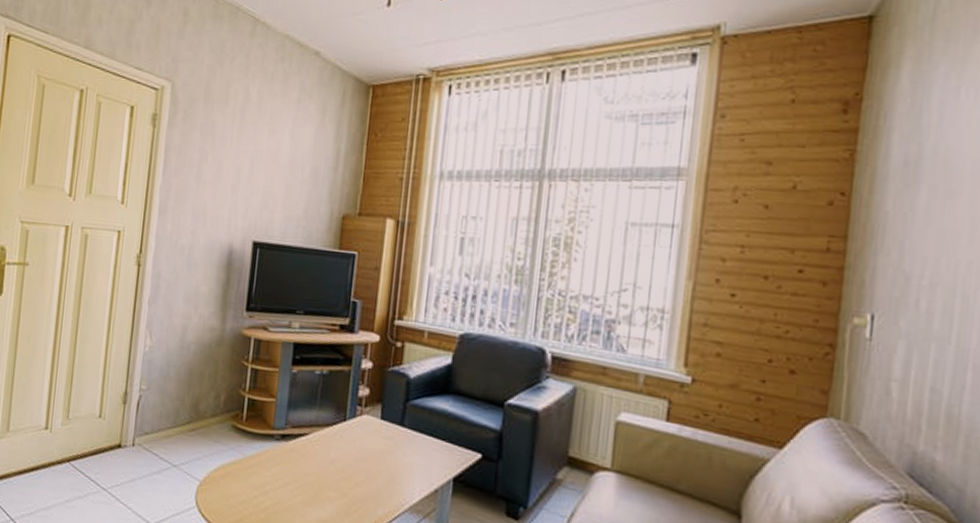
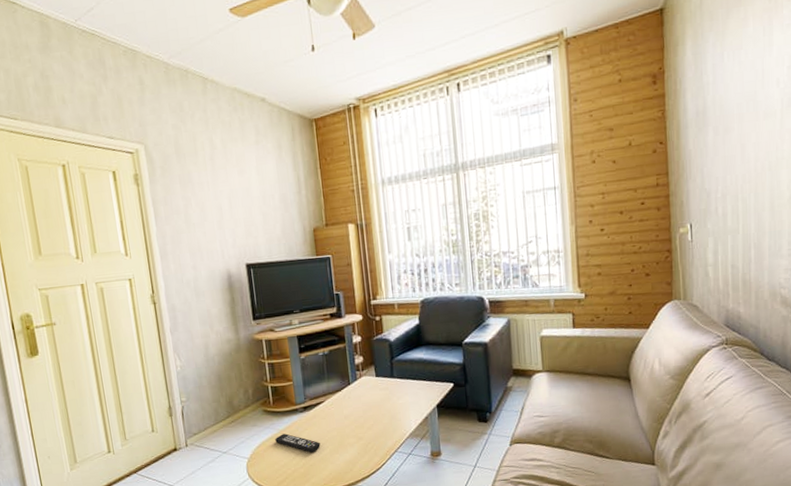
remote control: none [238,461,292,496] -> present [275,433,320,453]

